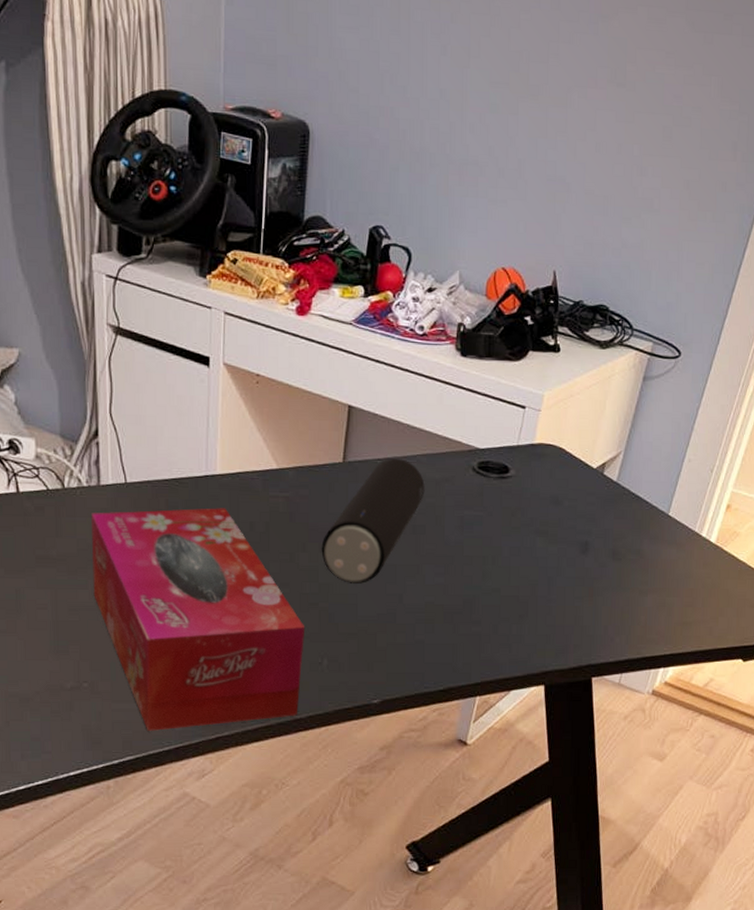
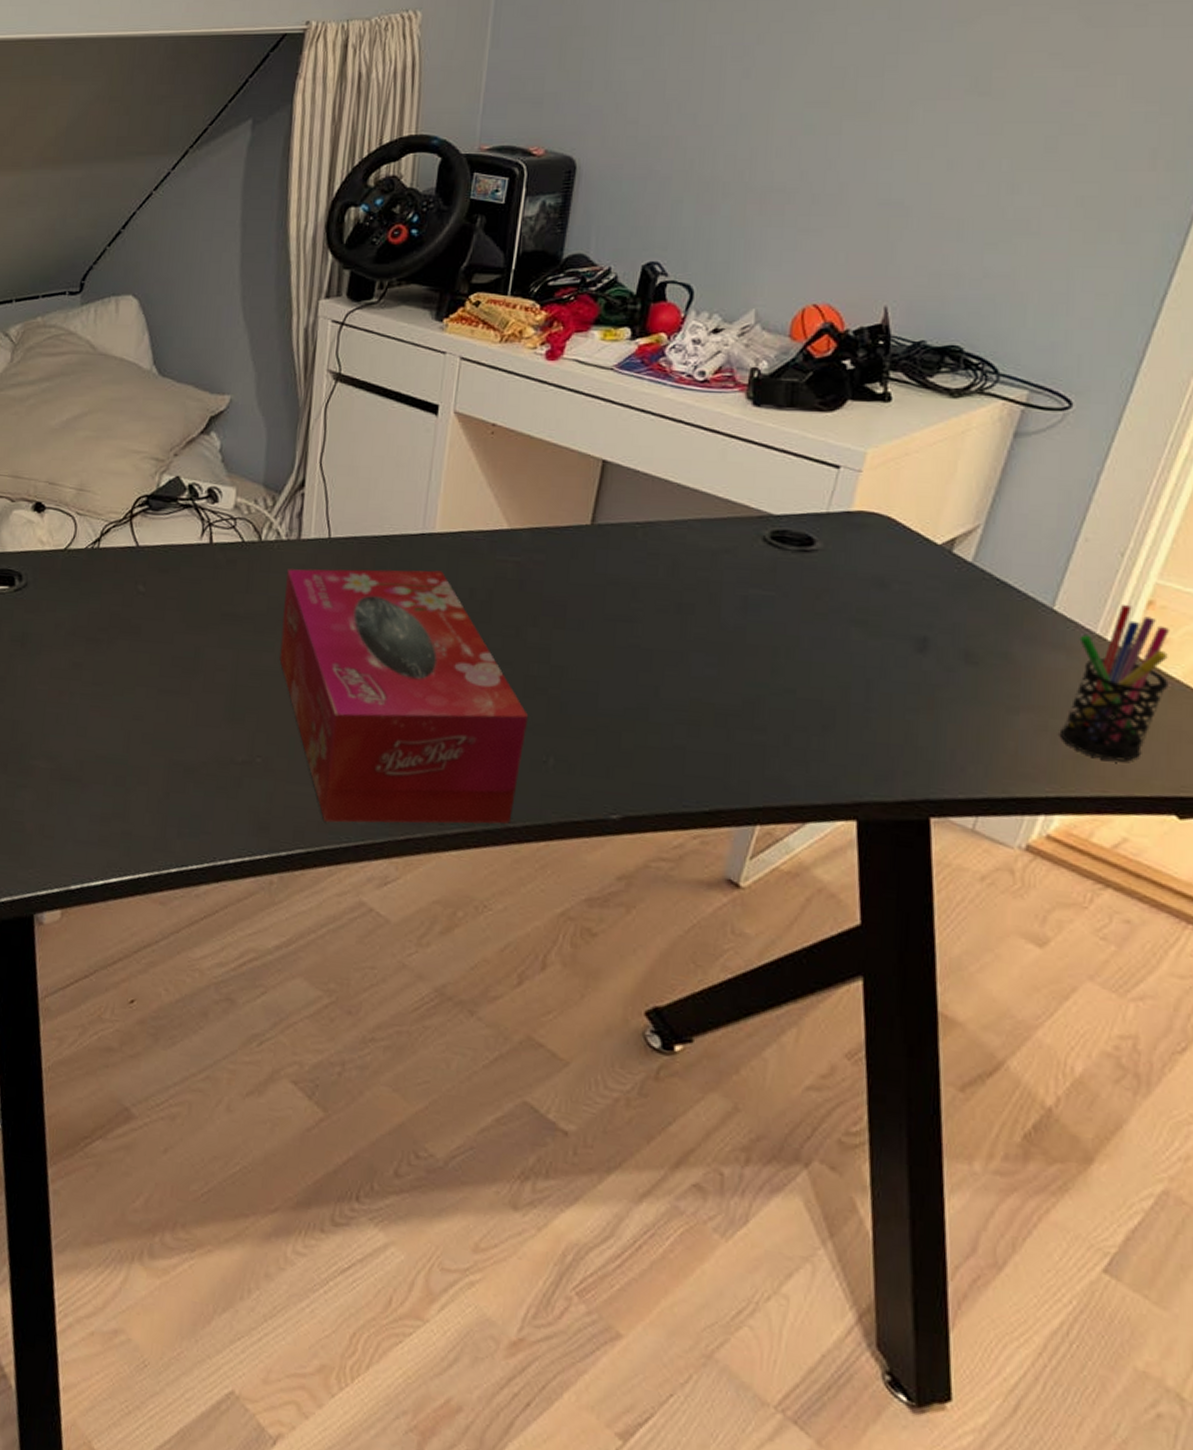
speaker: present [321,459,425,584] -> none [556,522,697,669]
pen holder: none [673,508,740,624] -> present [1061,604,1170,762]

